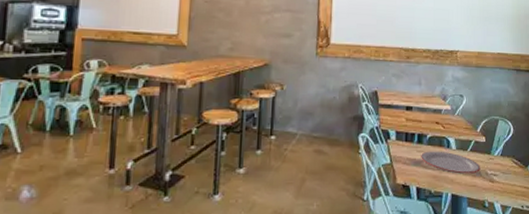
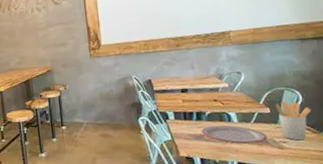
utensil holder: none [490,132,520,174] -> present [275,101,312,141]

